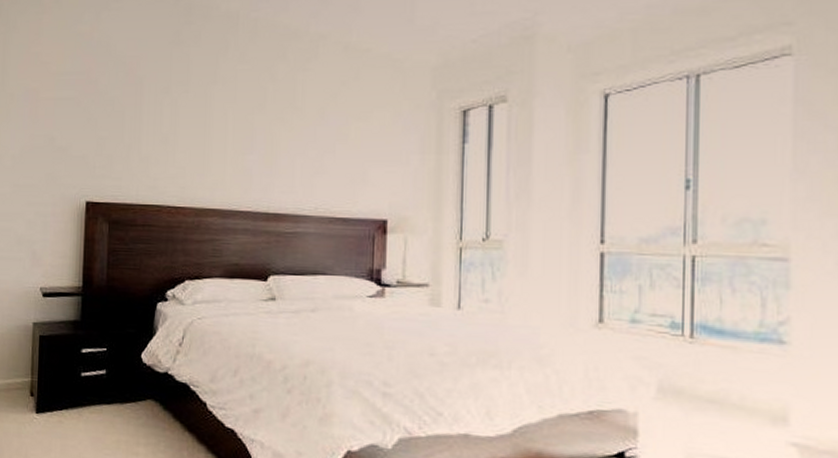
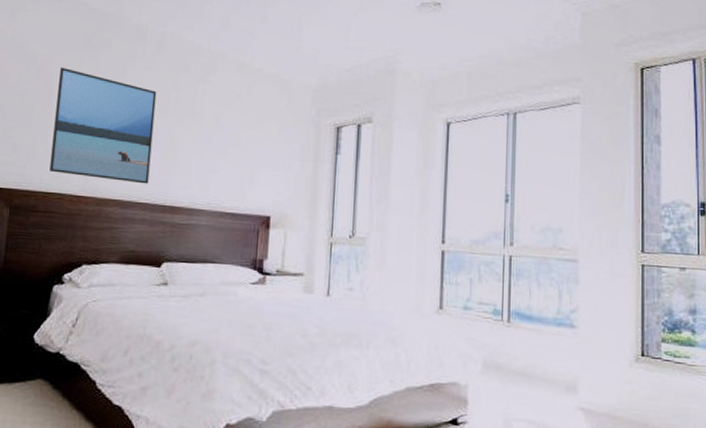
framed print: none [145,67,252,190] -> present [49,67,157,184]

